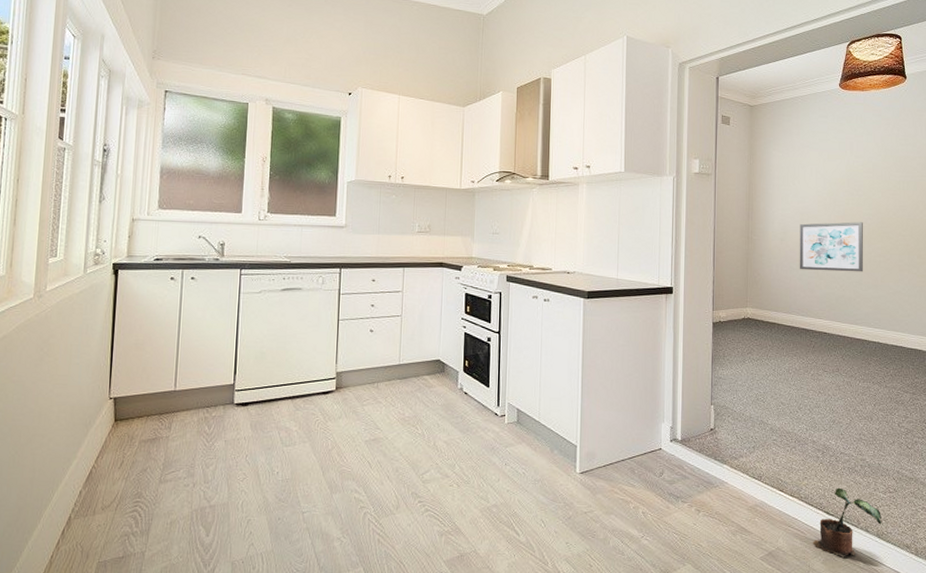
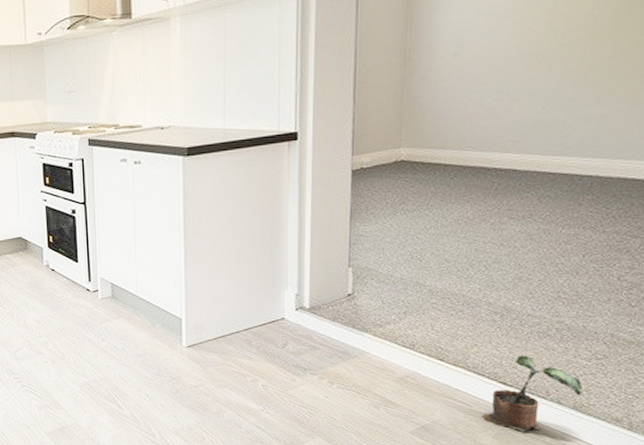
wall art: present [799,222,864,272] -> none [479,14,586,92]

